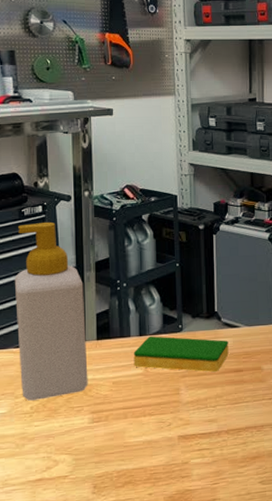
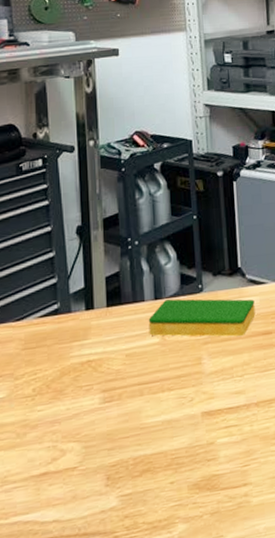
soap bottle: present [14,221,88,401] -> none [12,176,98,382]

